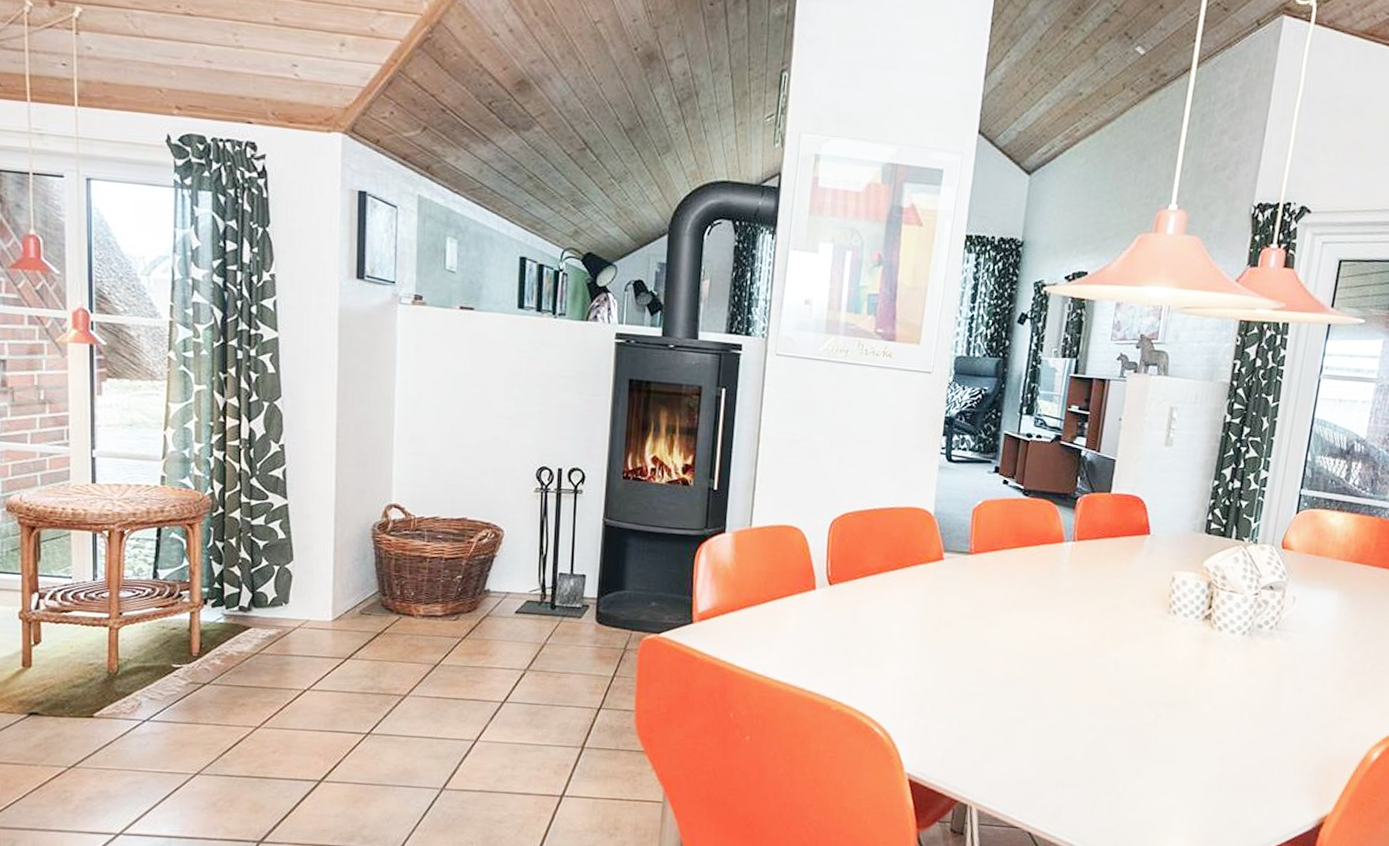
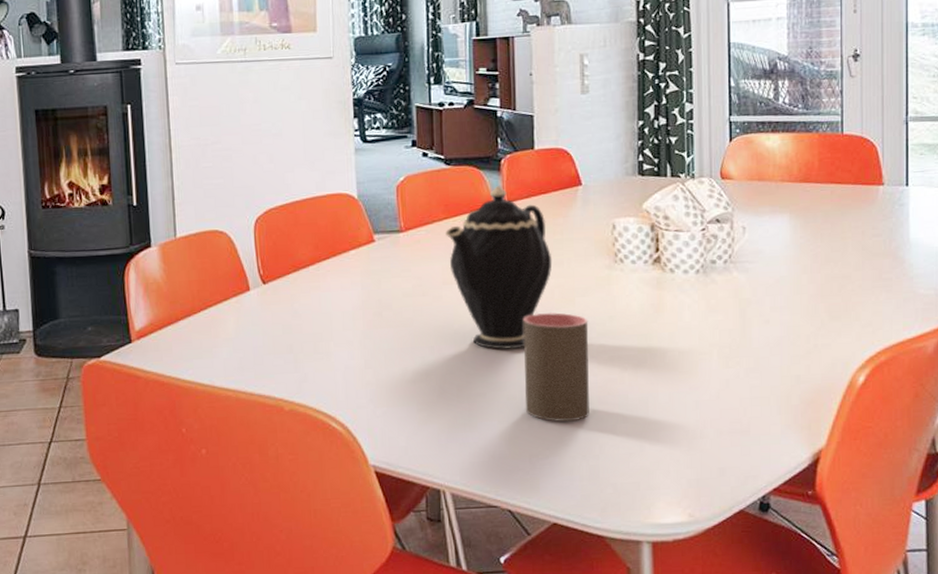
teapot: none [1011,523,1110,682] -> present [445,186,553,349]
cup: none [1060,651,1134,758] -> present [523,312,589,422]

